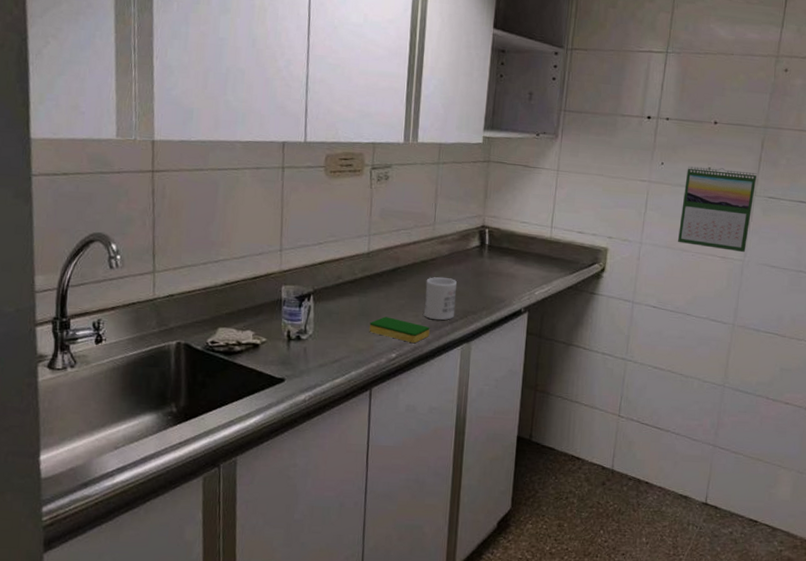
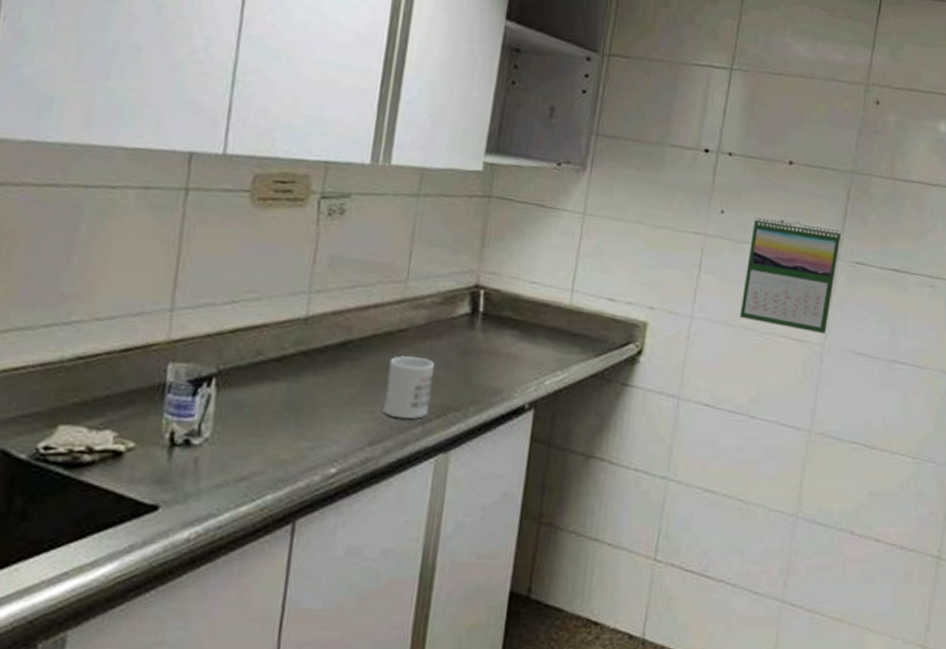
dish sponge: present [369,316,430,344] -> none [298,412,391,453]

